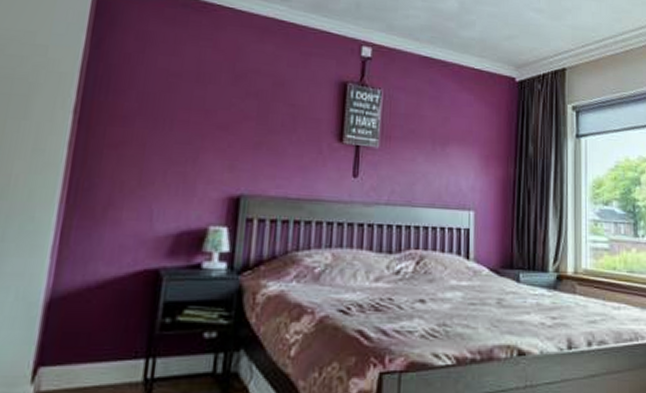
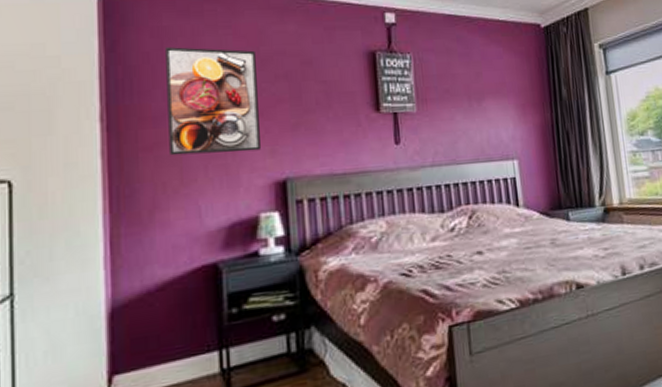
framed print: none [133,51,231,164] -> present [165,47,261,156]

